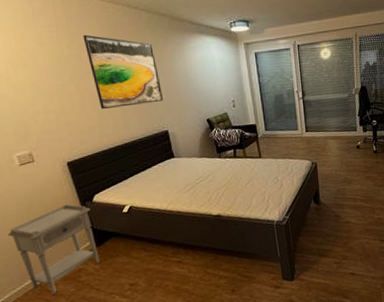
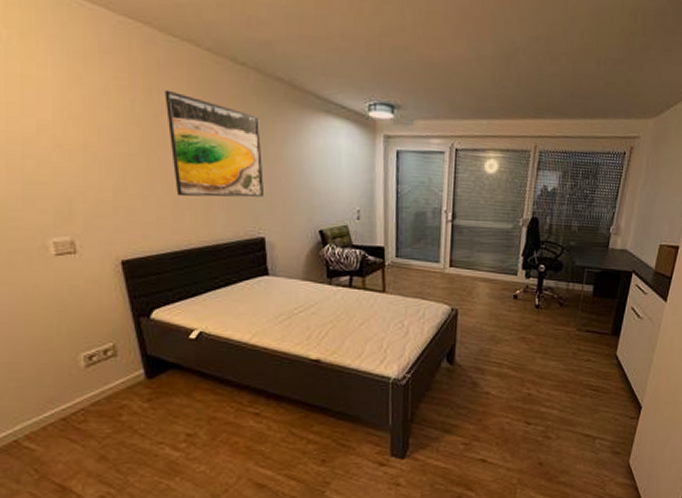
nightstand: present [7,204,100,294] -> none [27,317,150,433]

